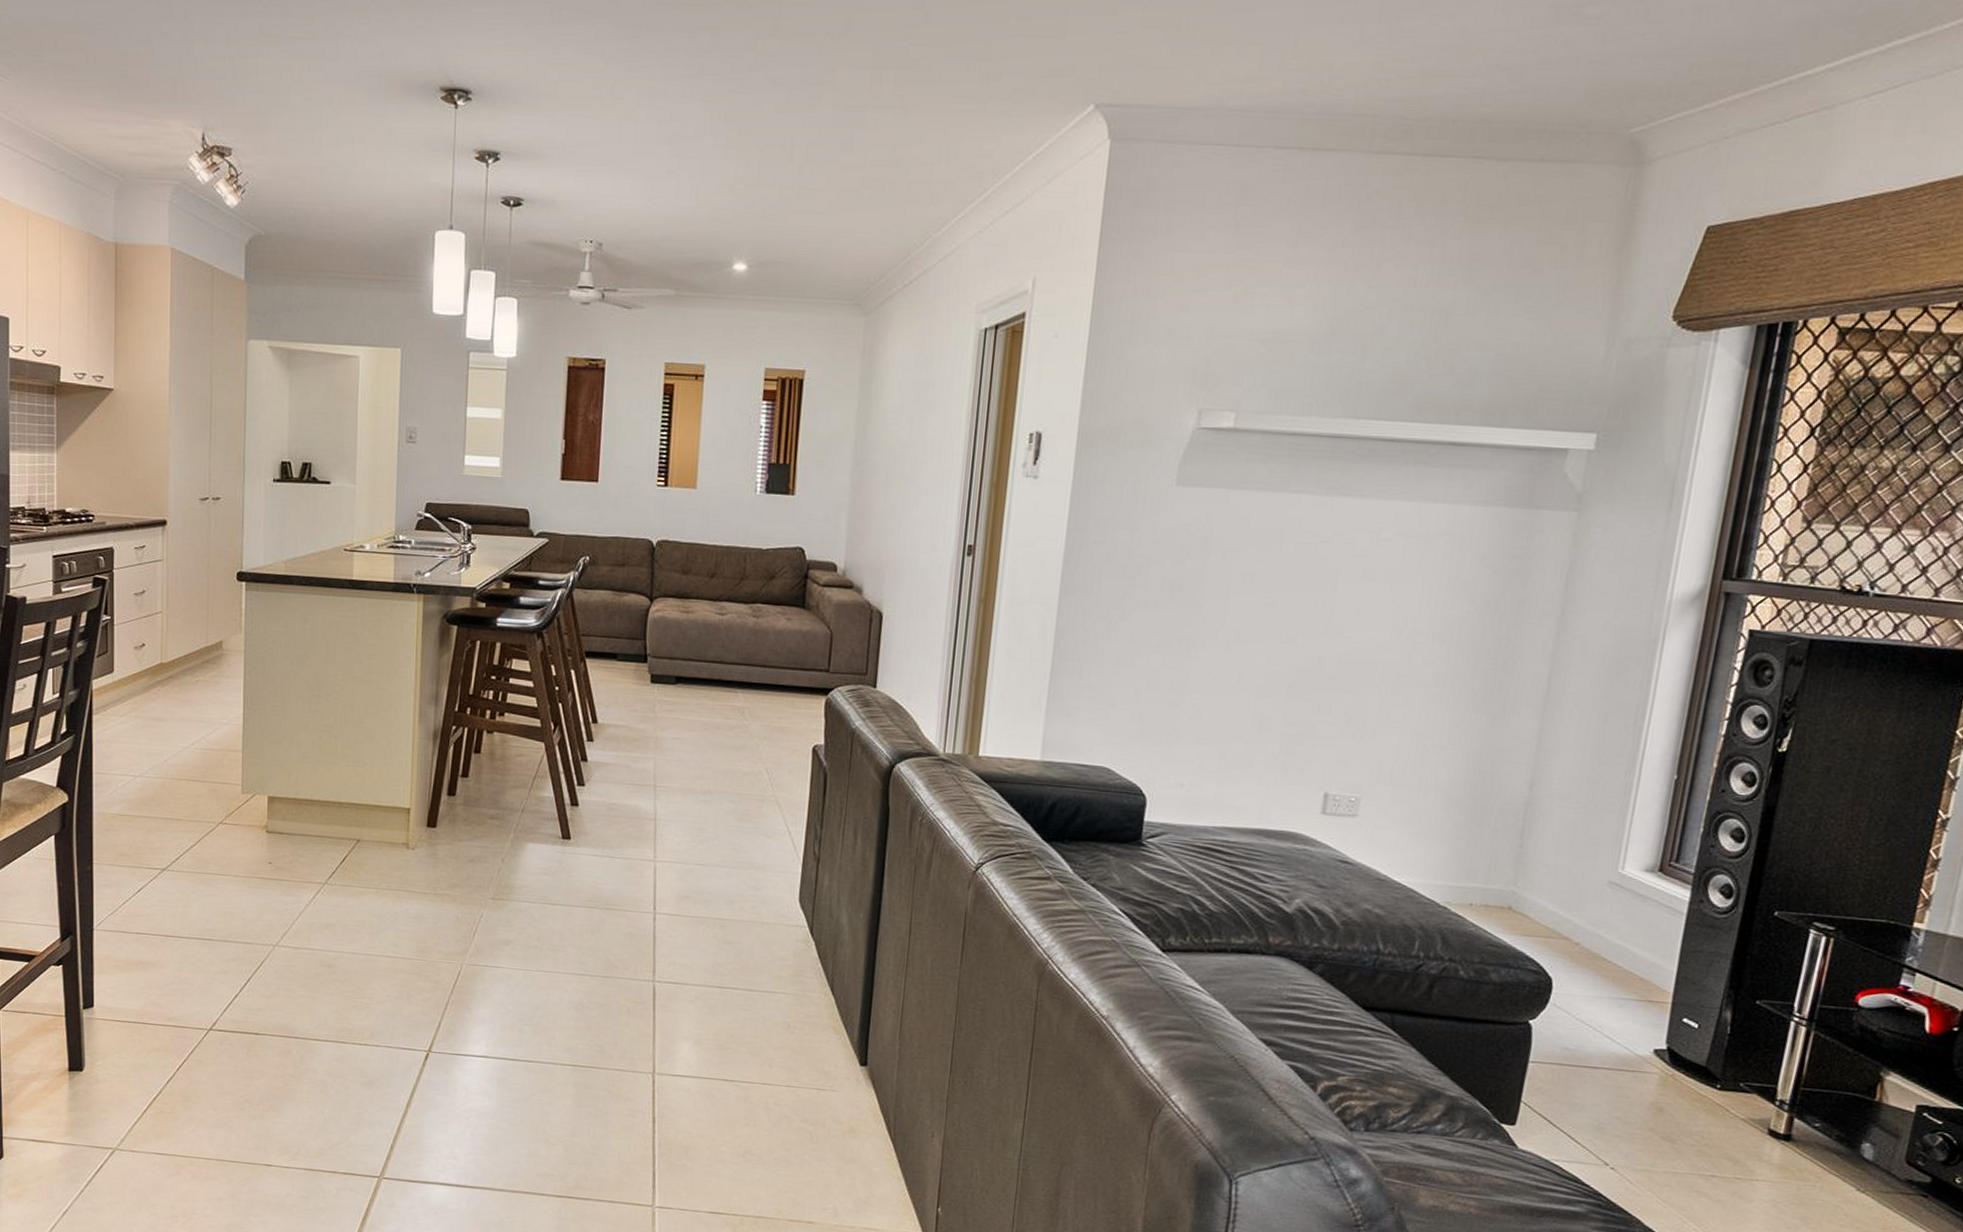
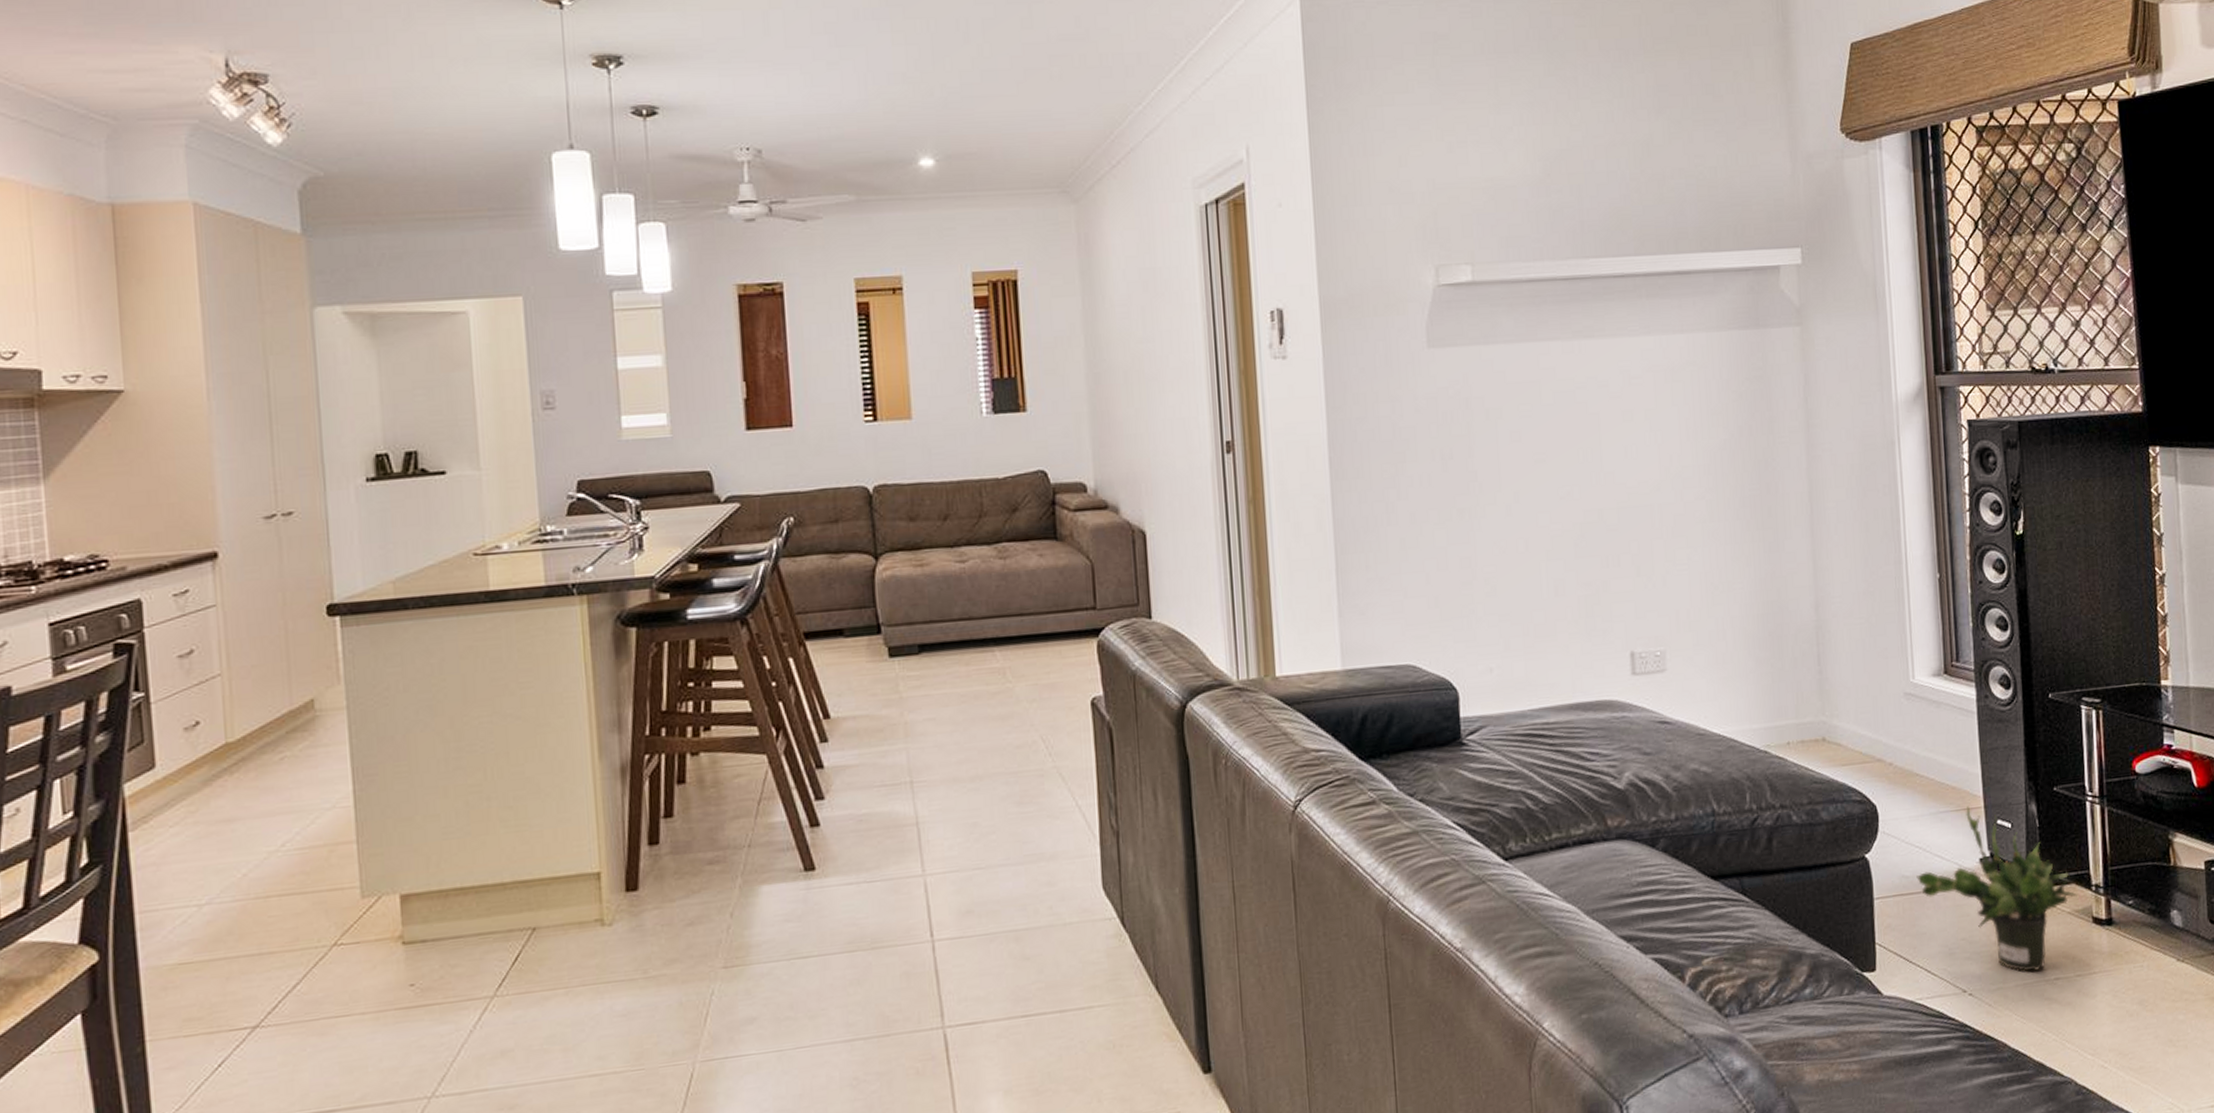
potted plant: none [1580,998,1757,1164] -> present [1916,805,2077,972]

